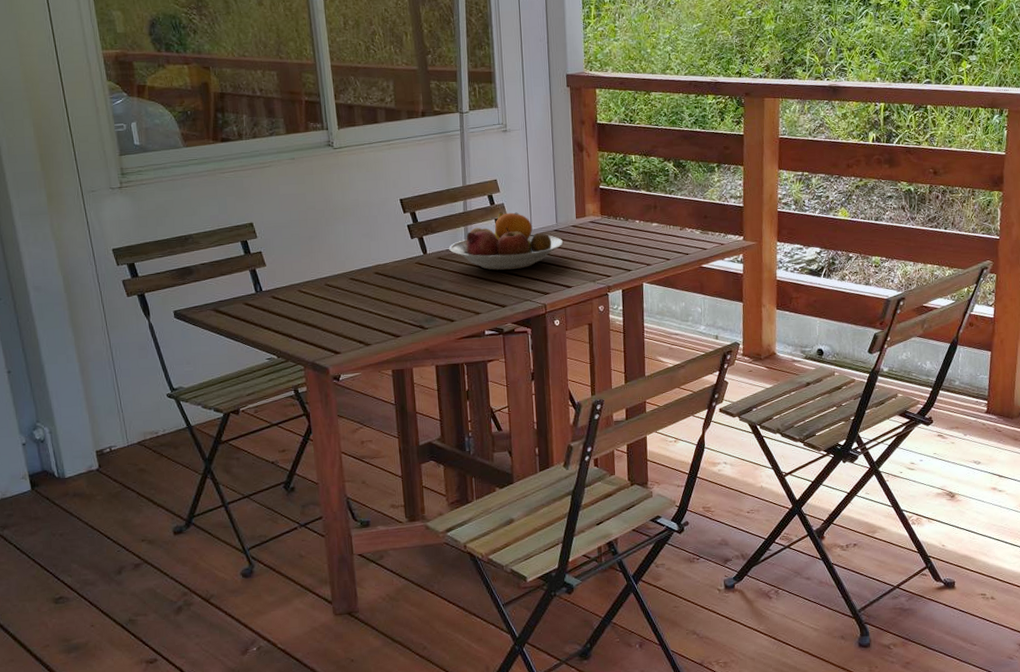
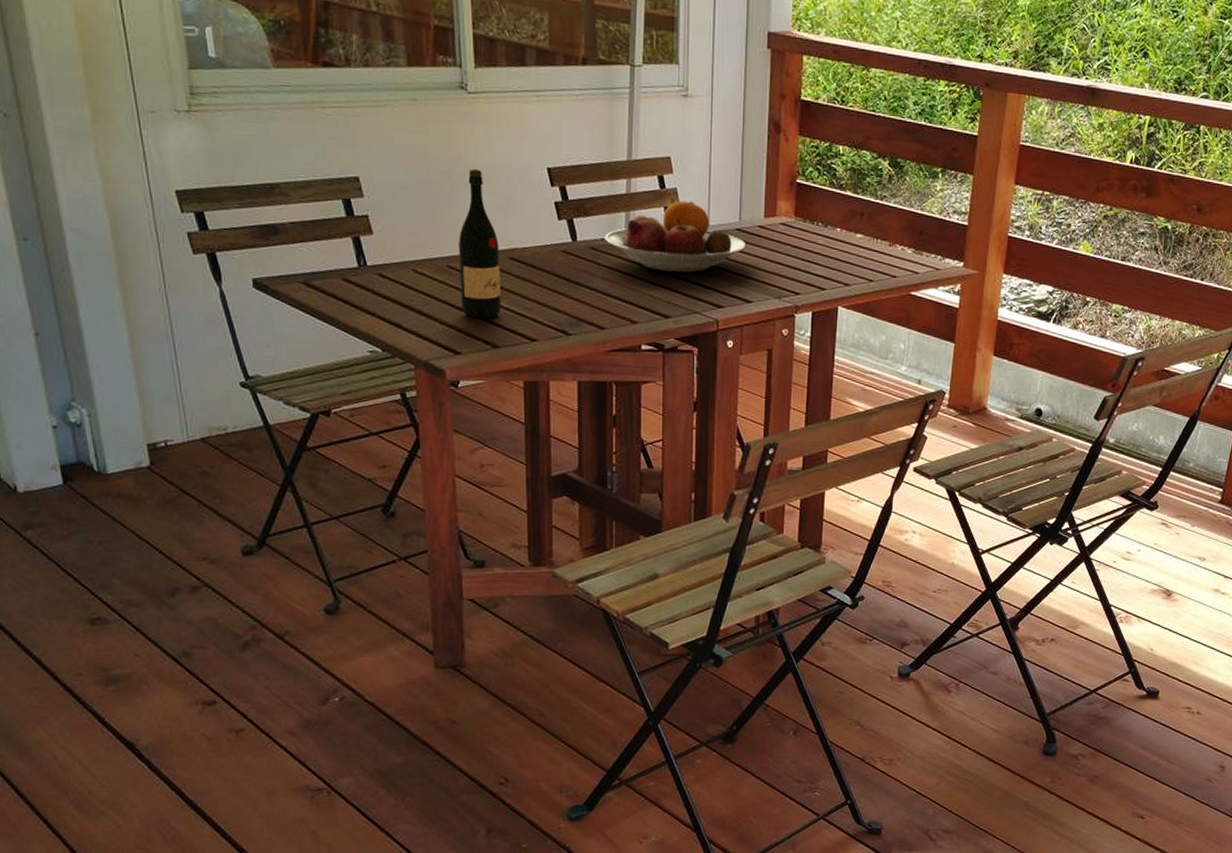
wine bottle: none [333,206,371,324] -> present [459,168,502,319]

